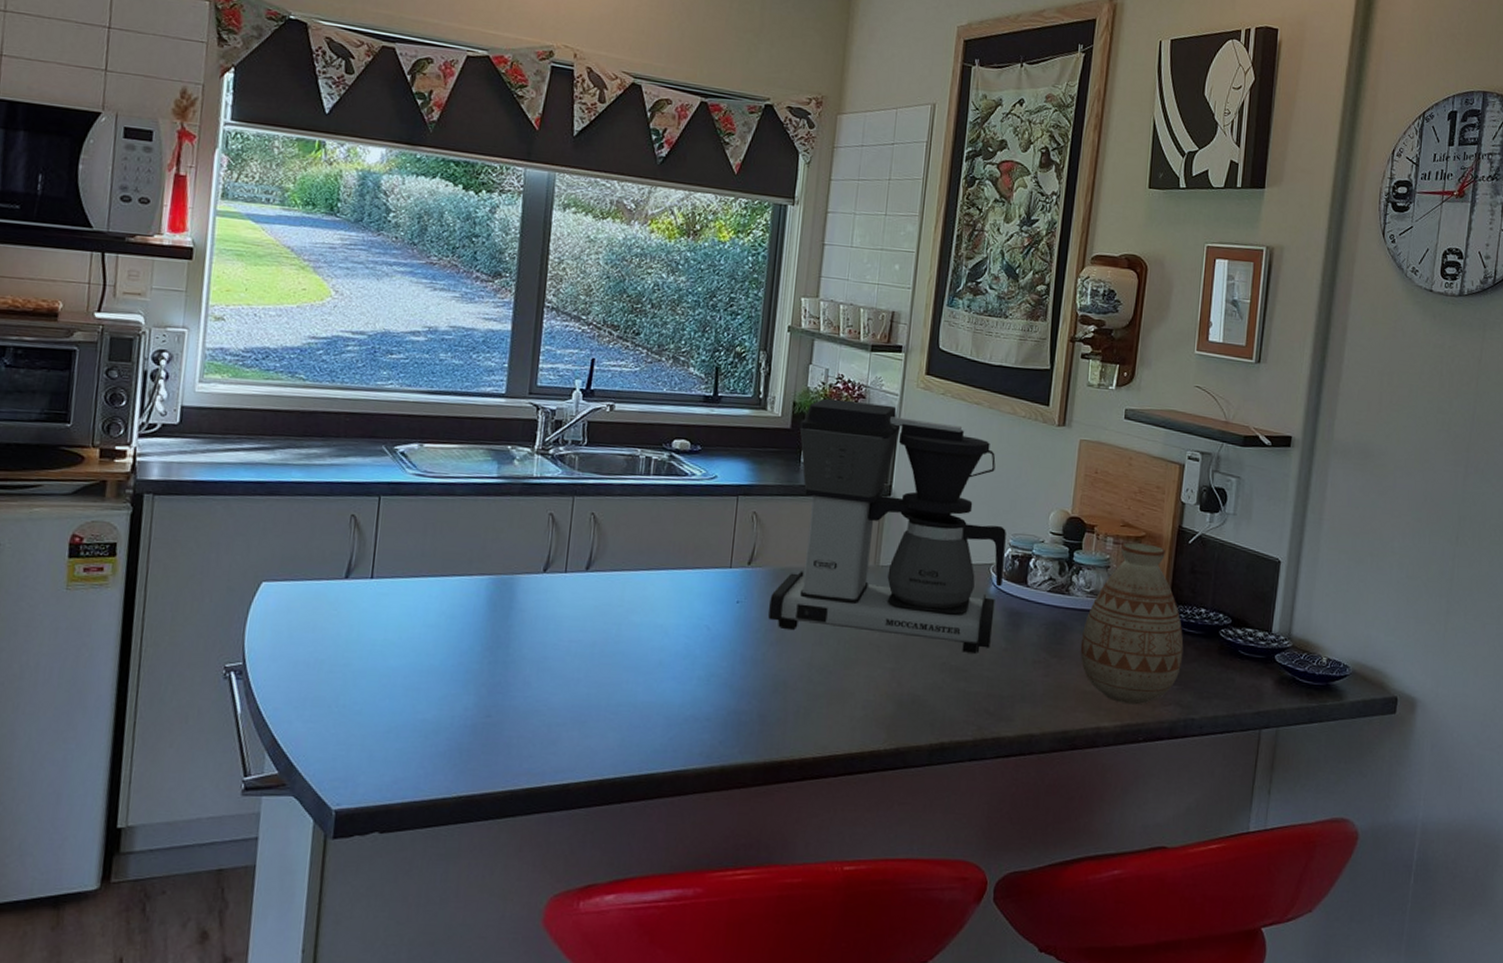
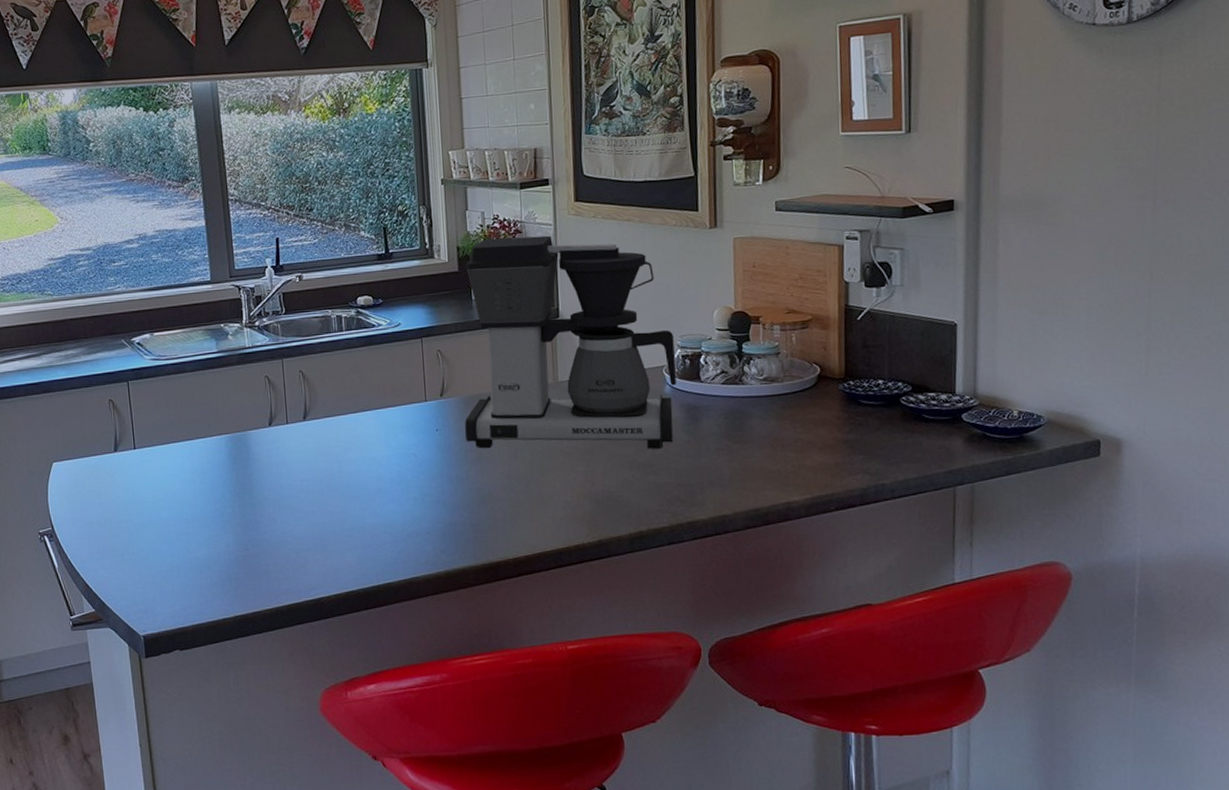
vase: present [1080,542,1184,705] -> none [760,326,866,478]

